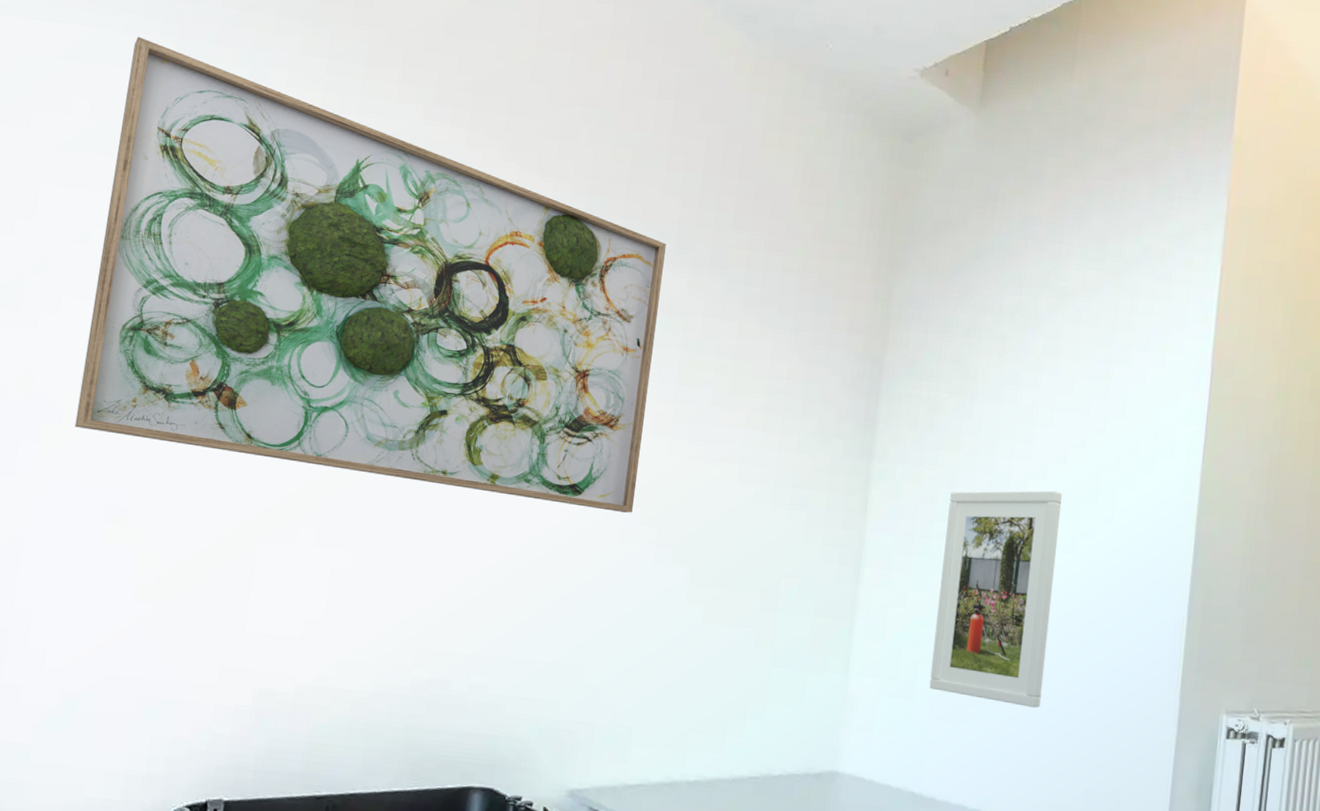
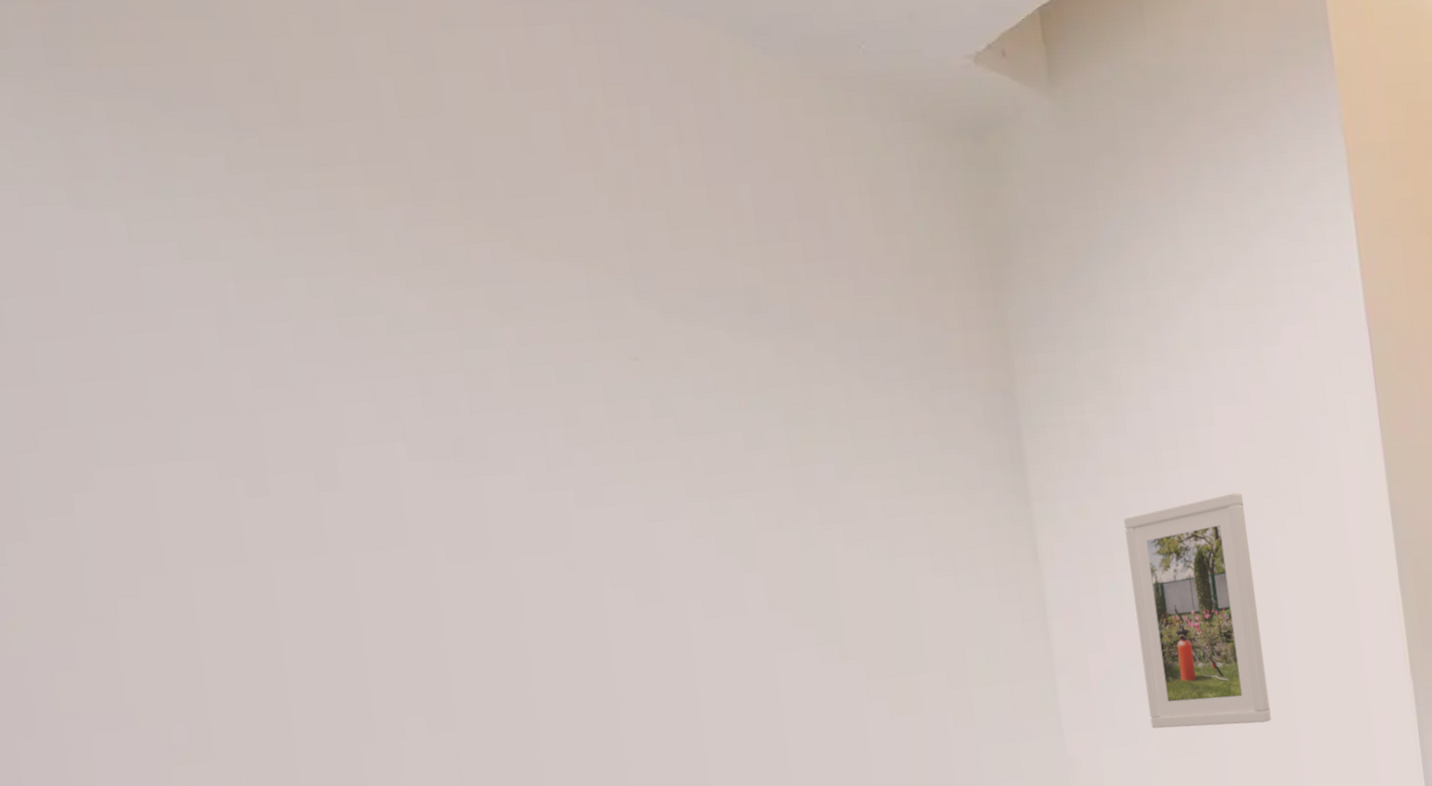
wall art: present [74,36,666,513] -> none [12,189,781,667]

